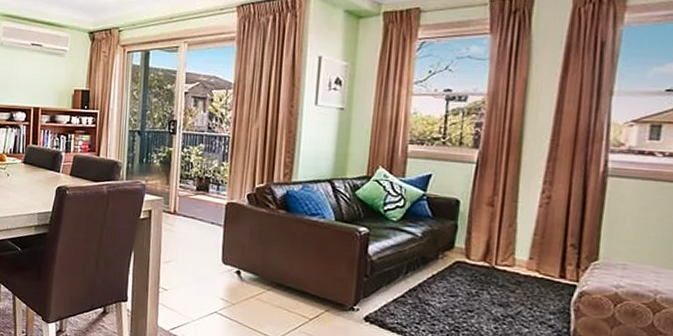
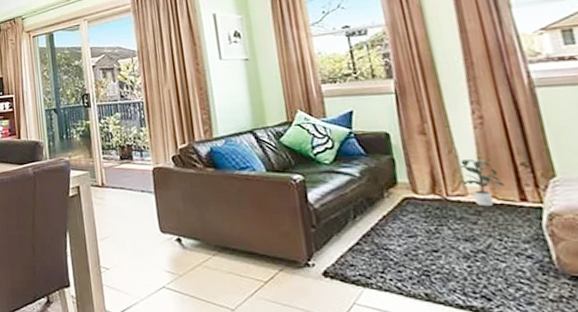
potted plant: none [513,234,551,279] -> present [459,159,505,207]

